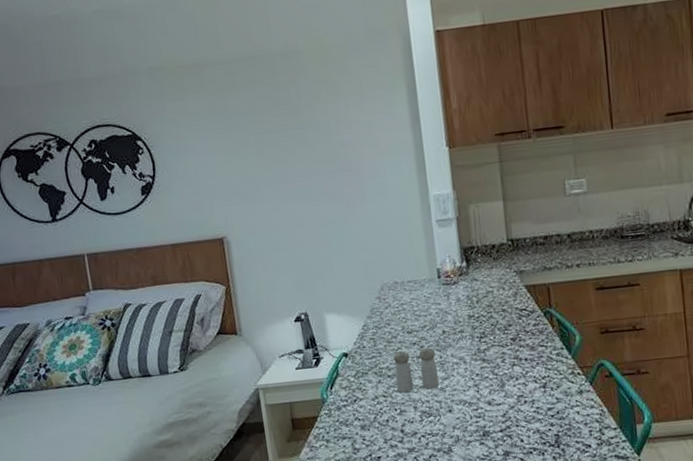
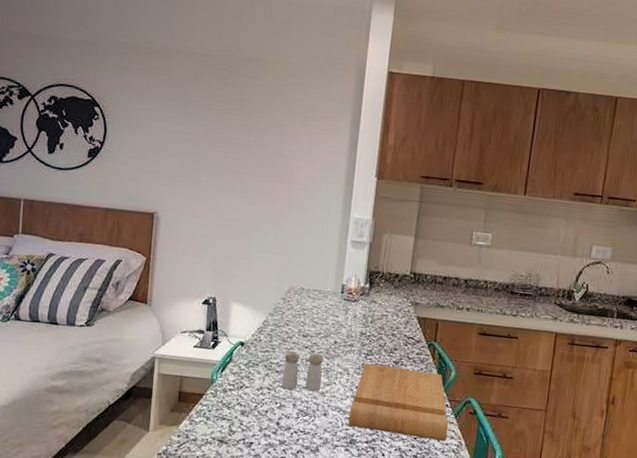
cutting board: none [475,341,587,418] -> present [348,363,448,441]

